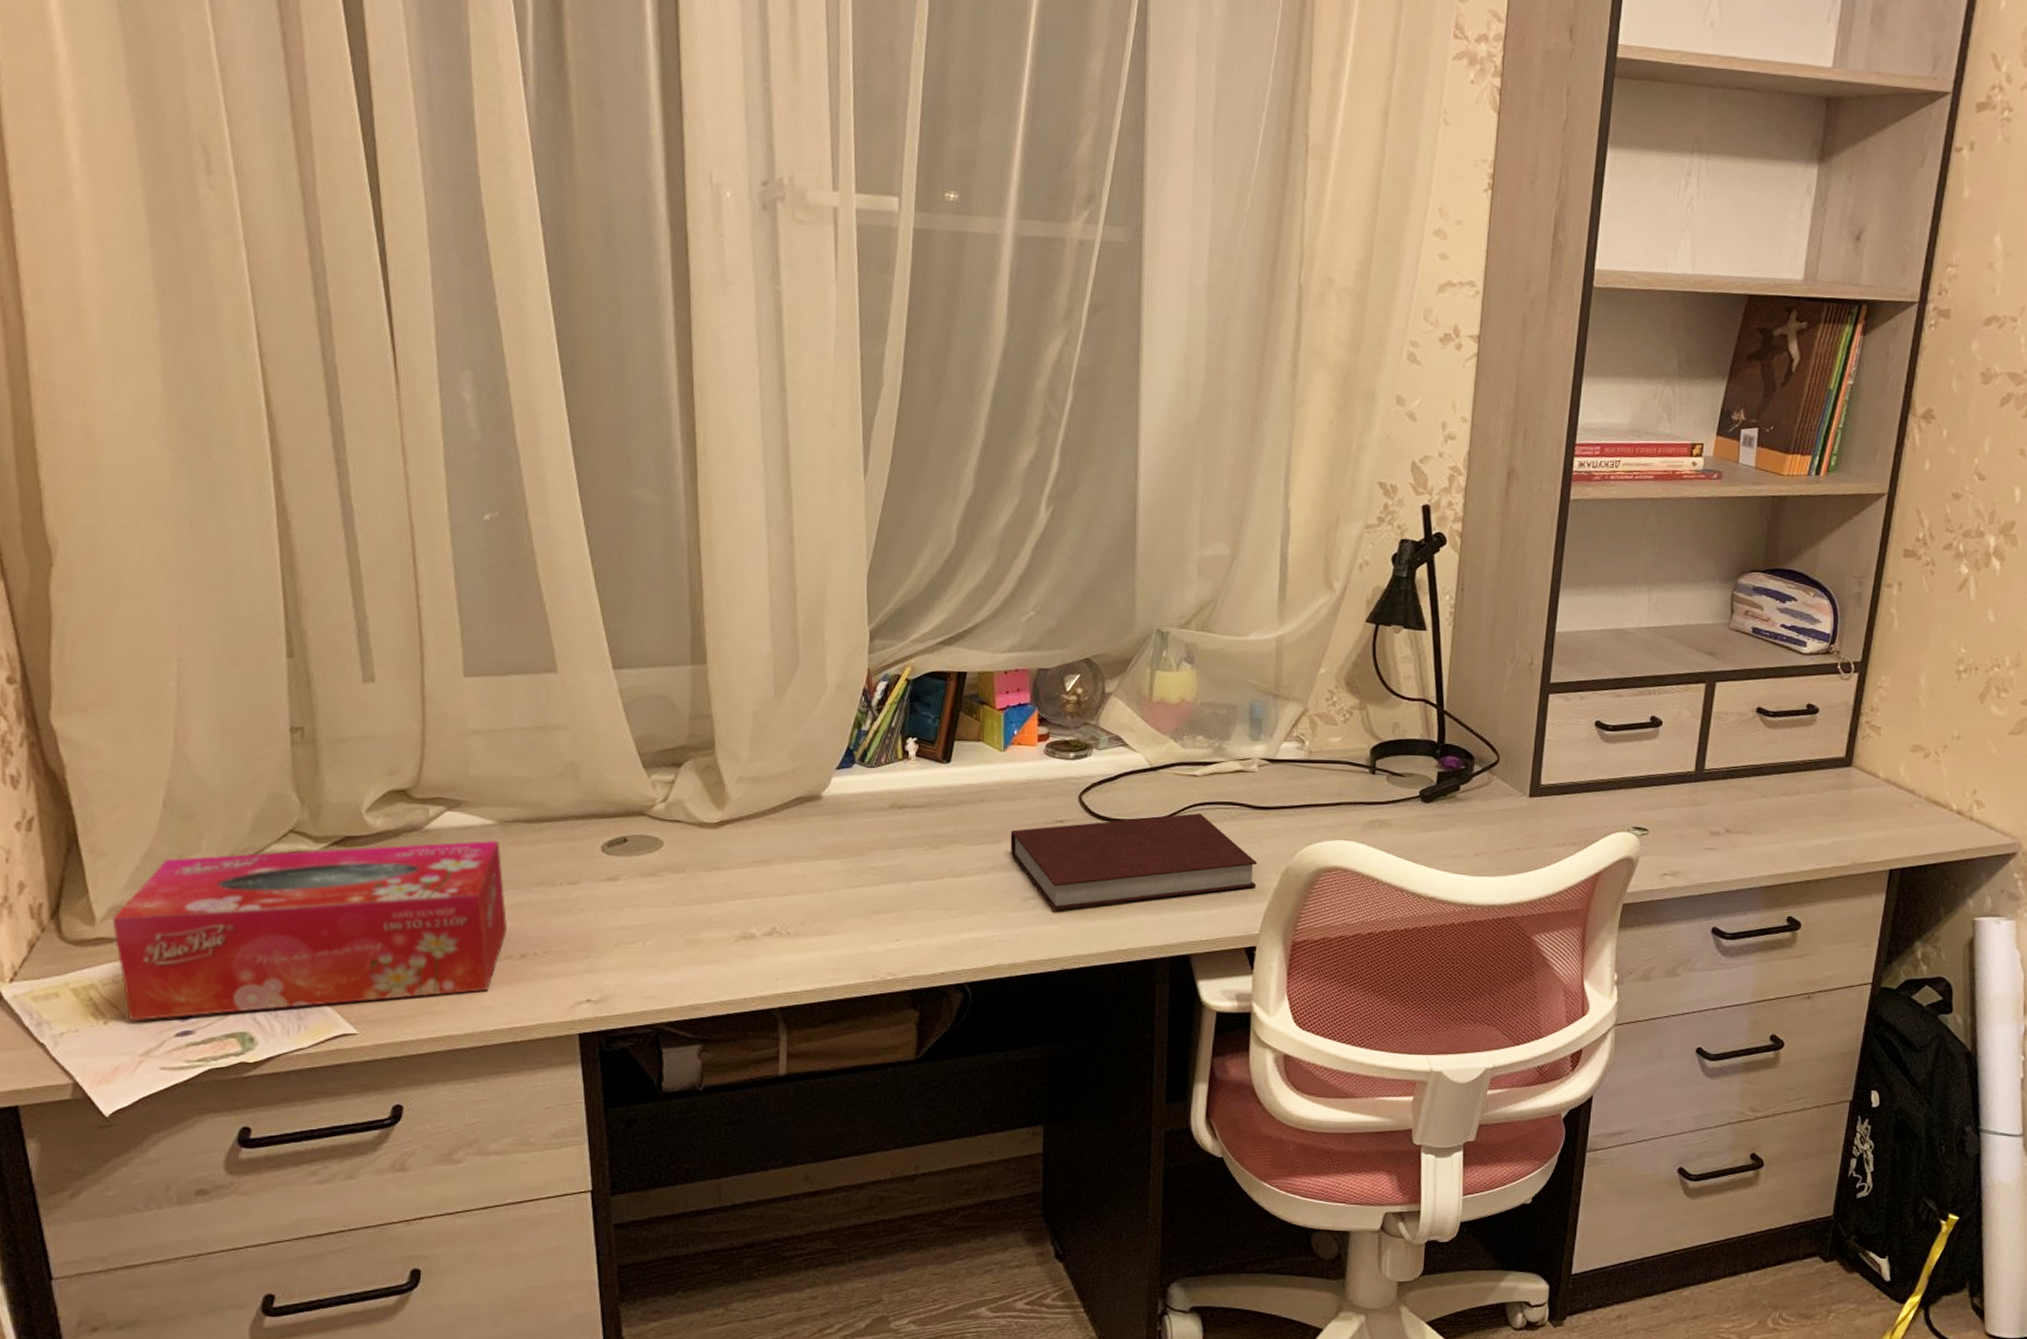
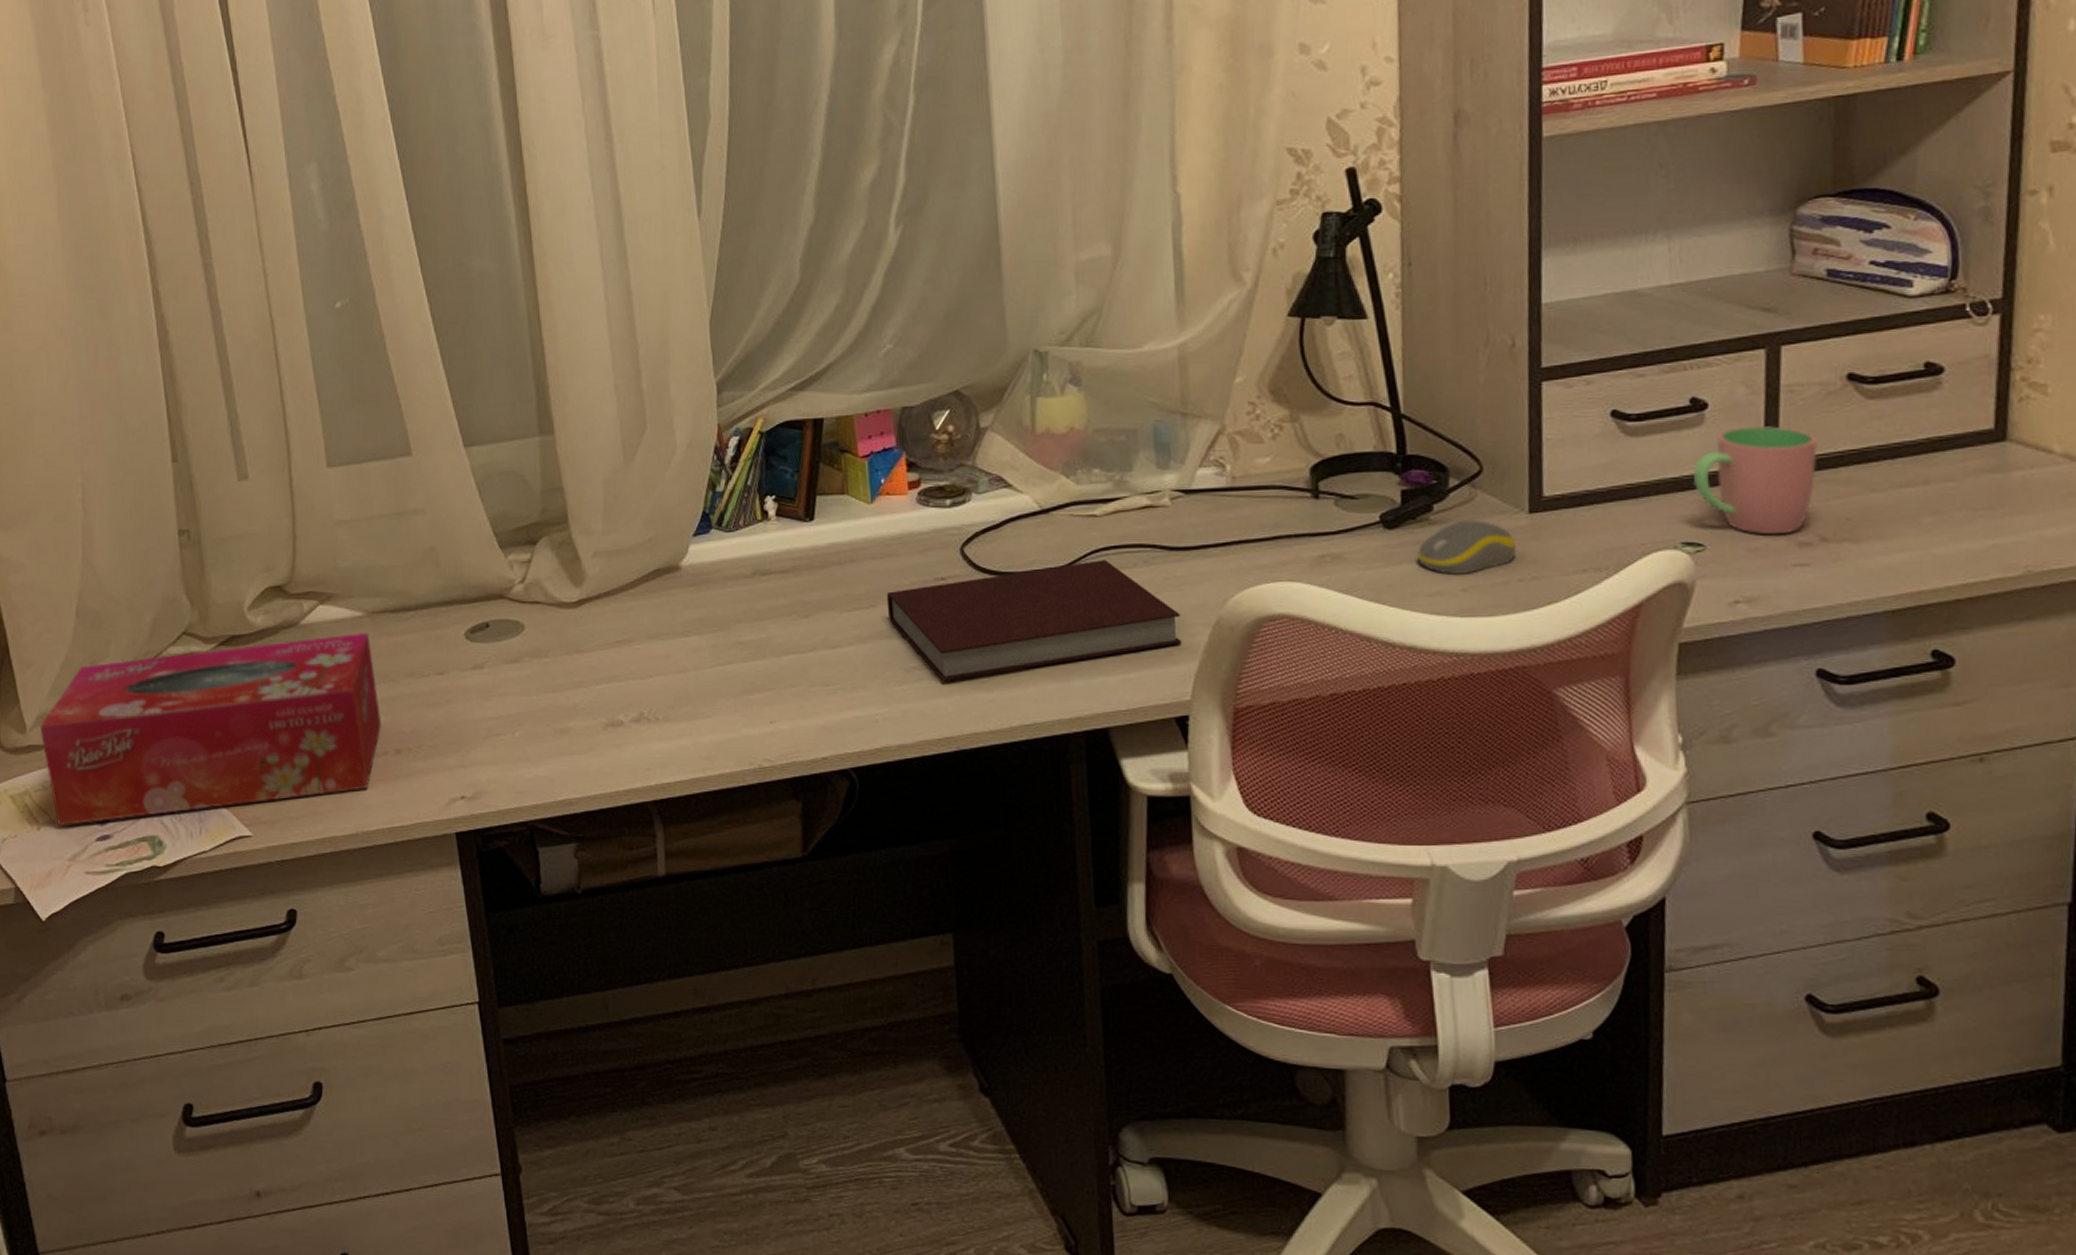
computer mouse: none [1443,799,1518,843] -> present [1416,519,1517,576]
cup: none [1645,741,1733,826] -> present [1692,425,1819,535]

